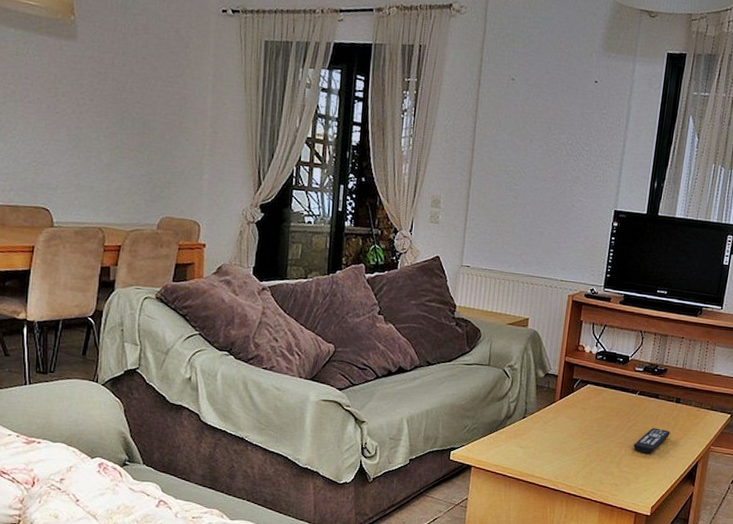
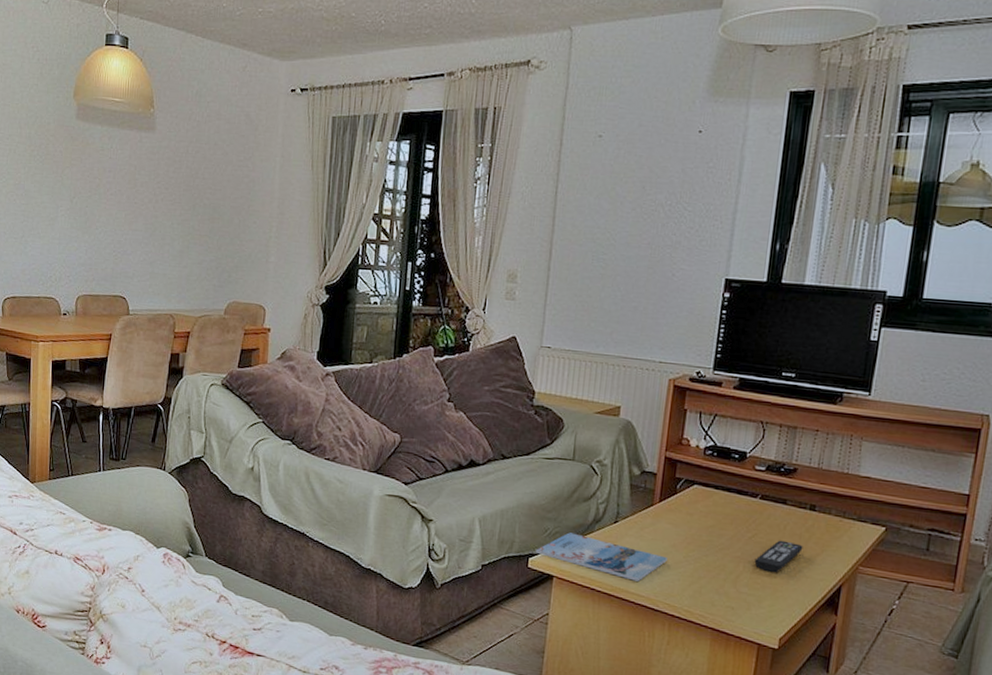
magazine: none [456,428,566,467] -> present [535,532,667,582]

